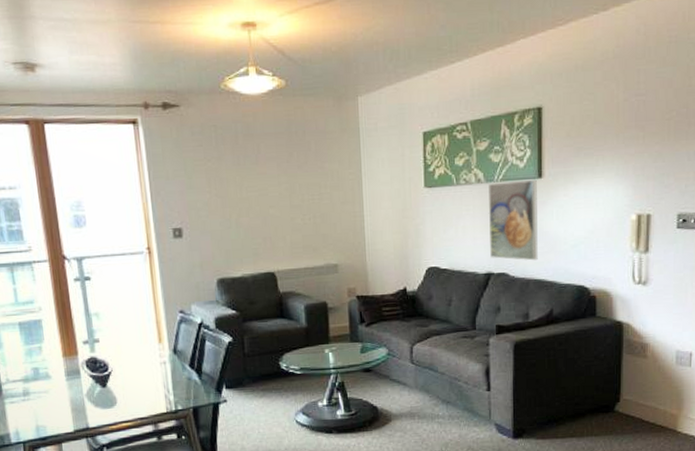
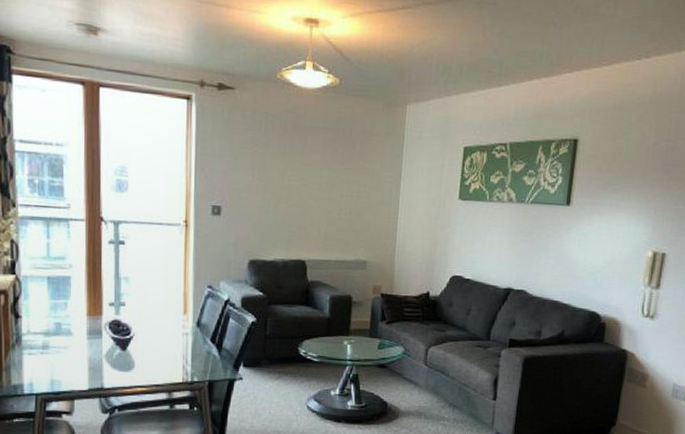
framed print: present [488,179,538,261] -> none [512,204,565,283]

